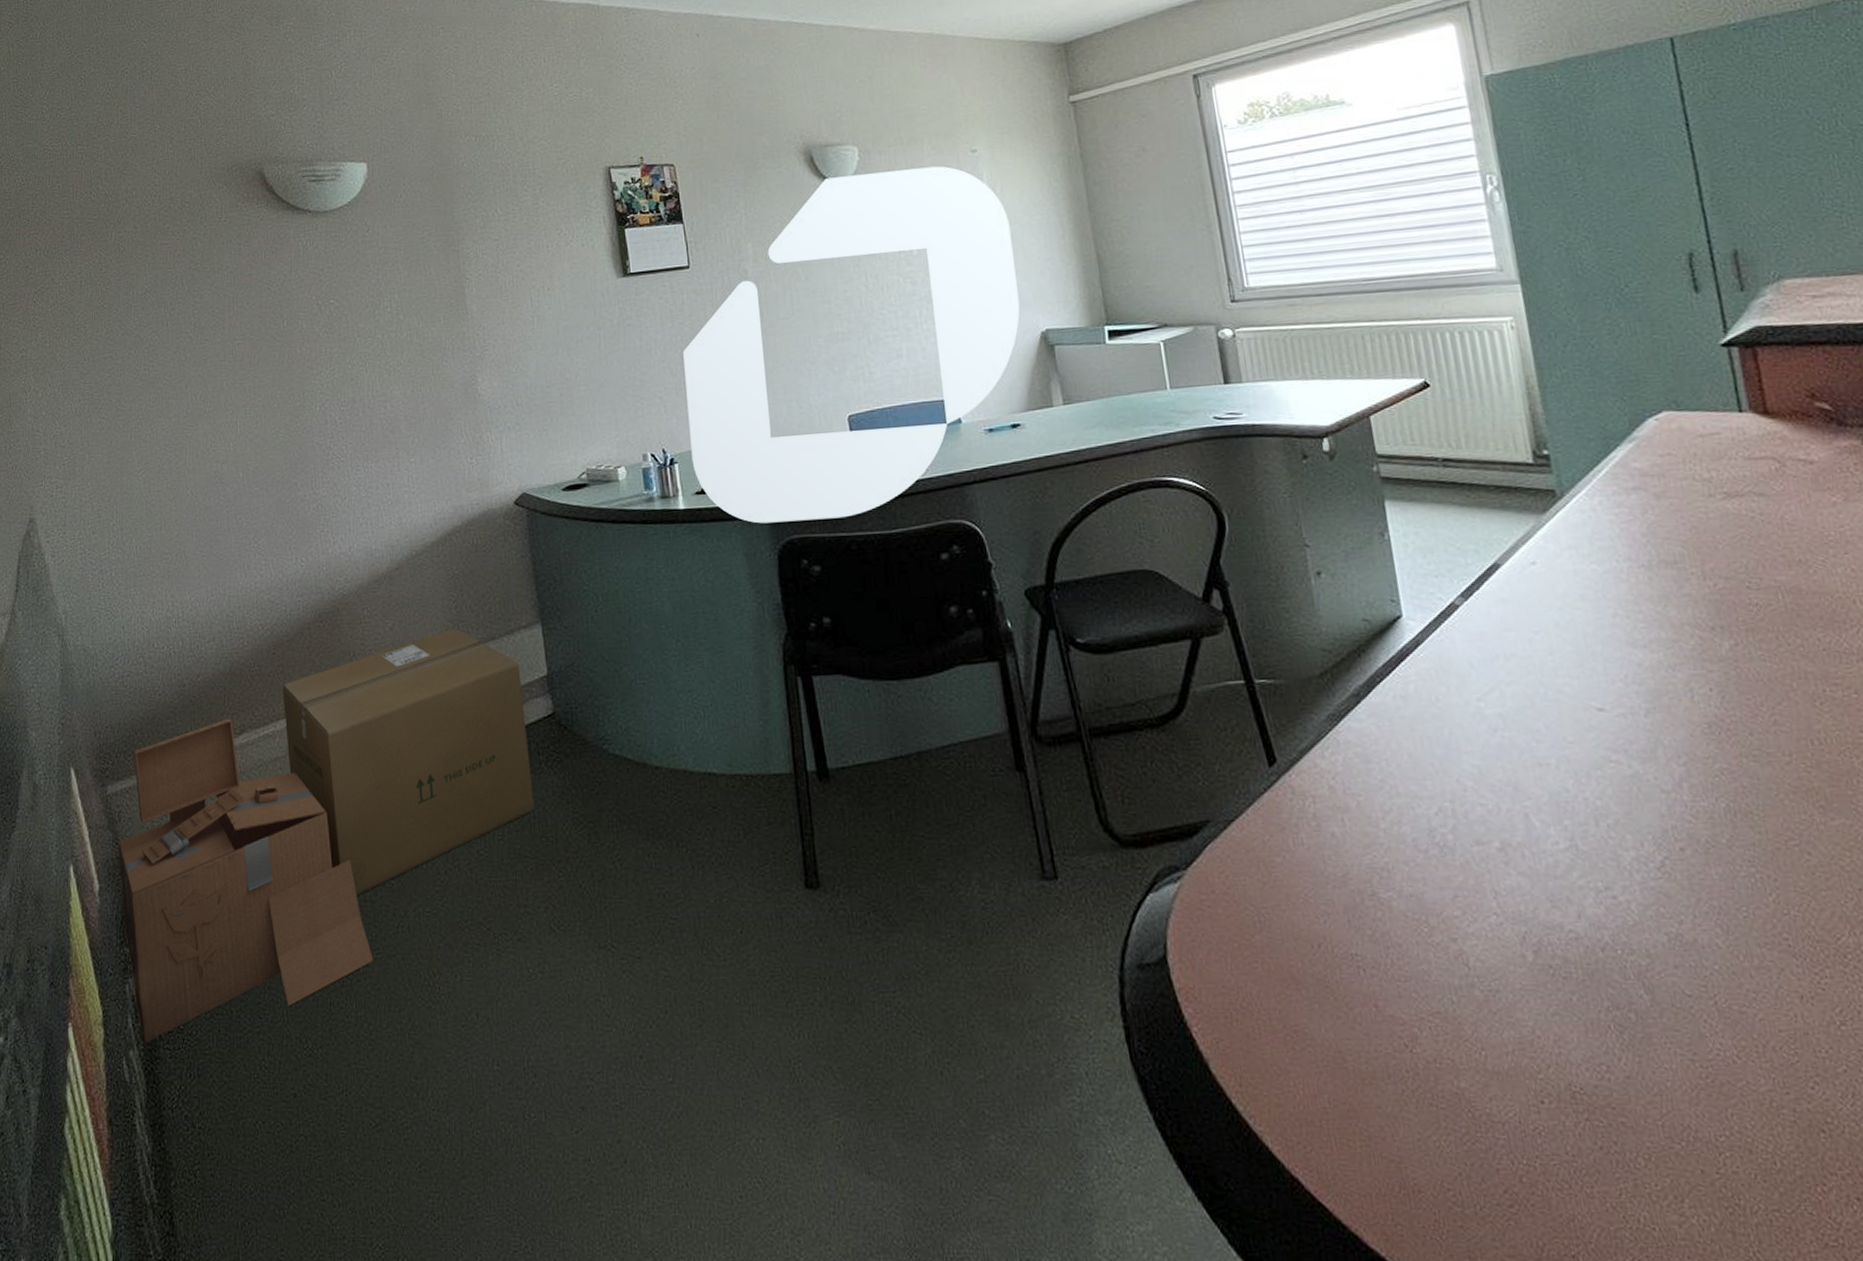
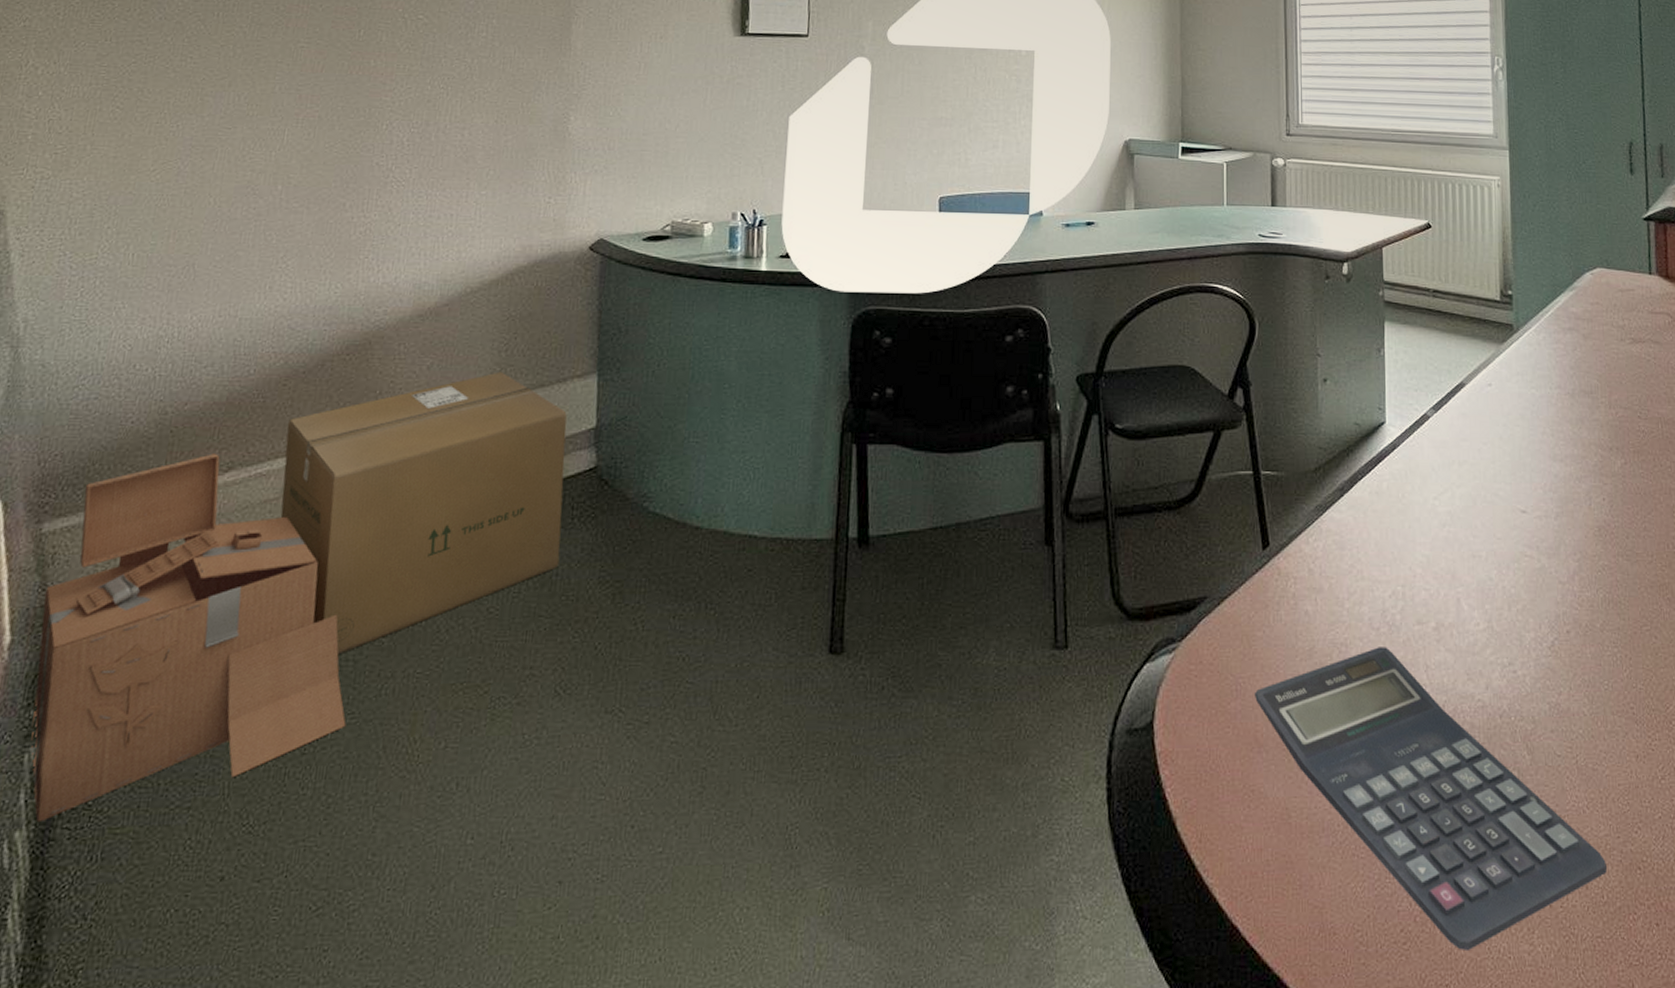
calculator: none [1281,871,1777,1218] -> present [1254,647,1608,950]

